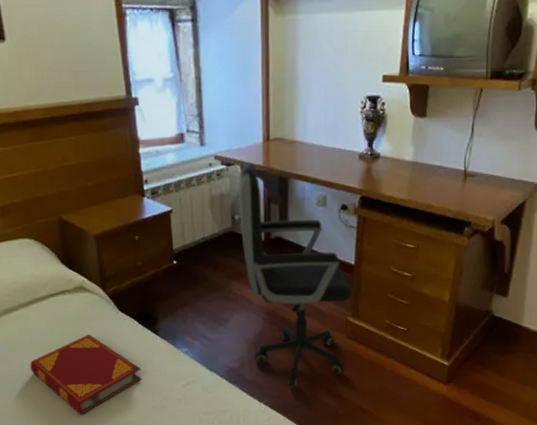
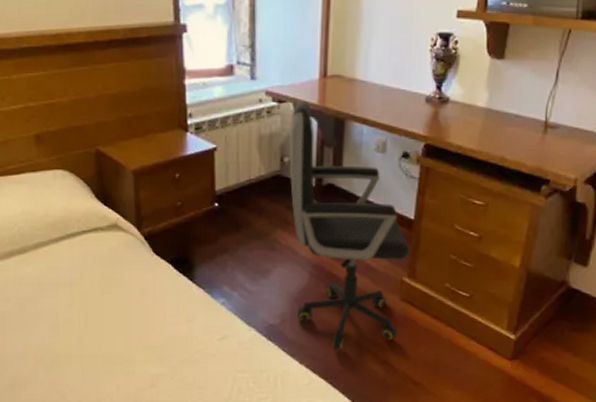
hardback book: present [30,335,142,415] -> none [58,277,174,362]

